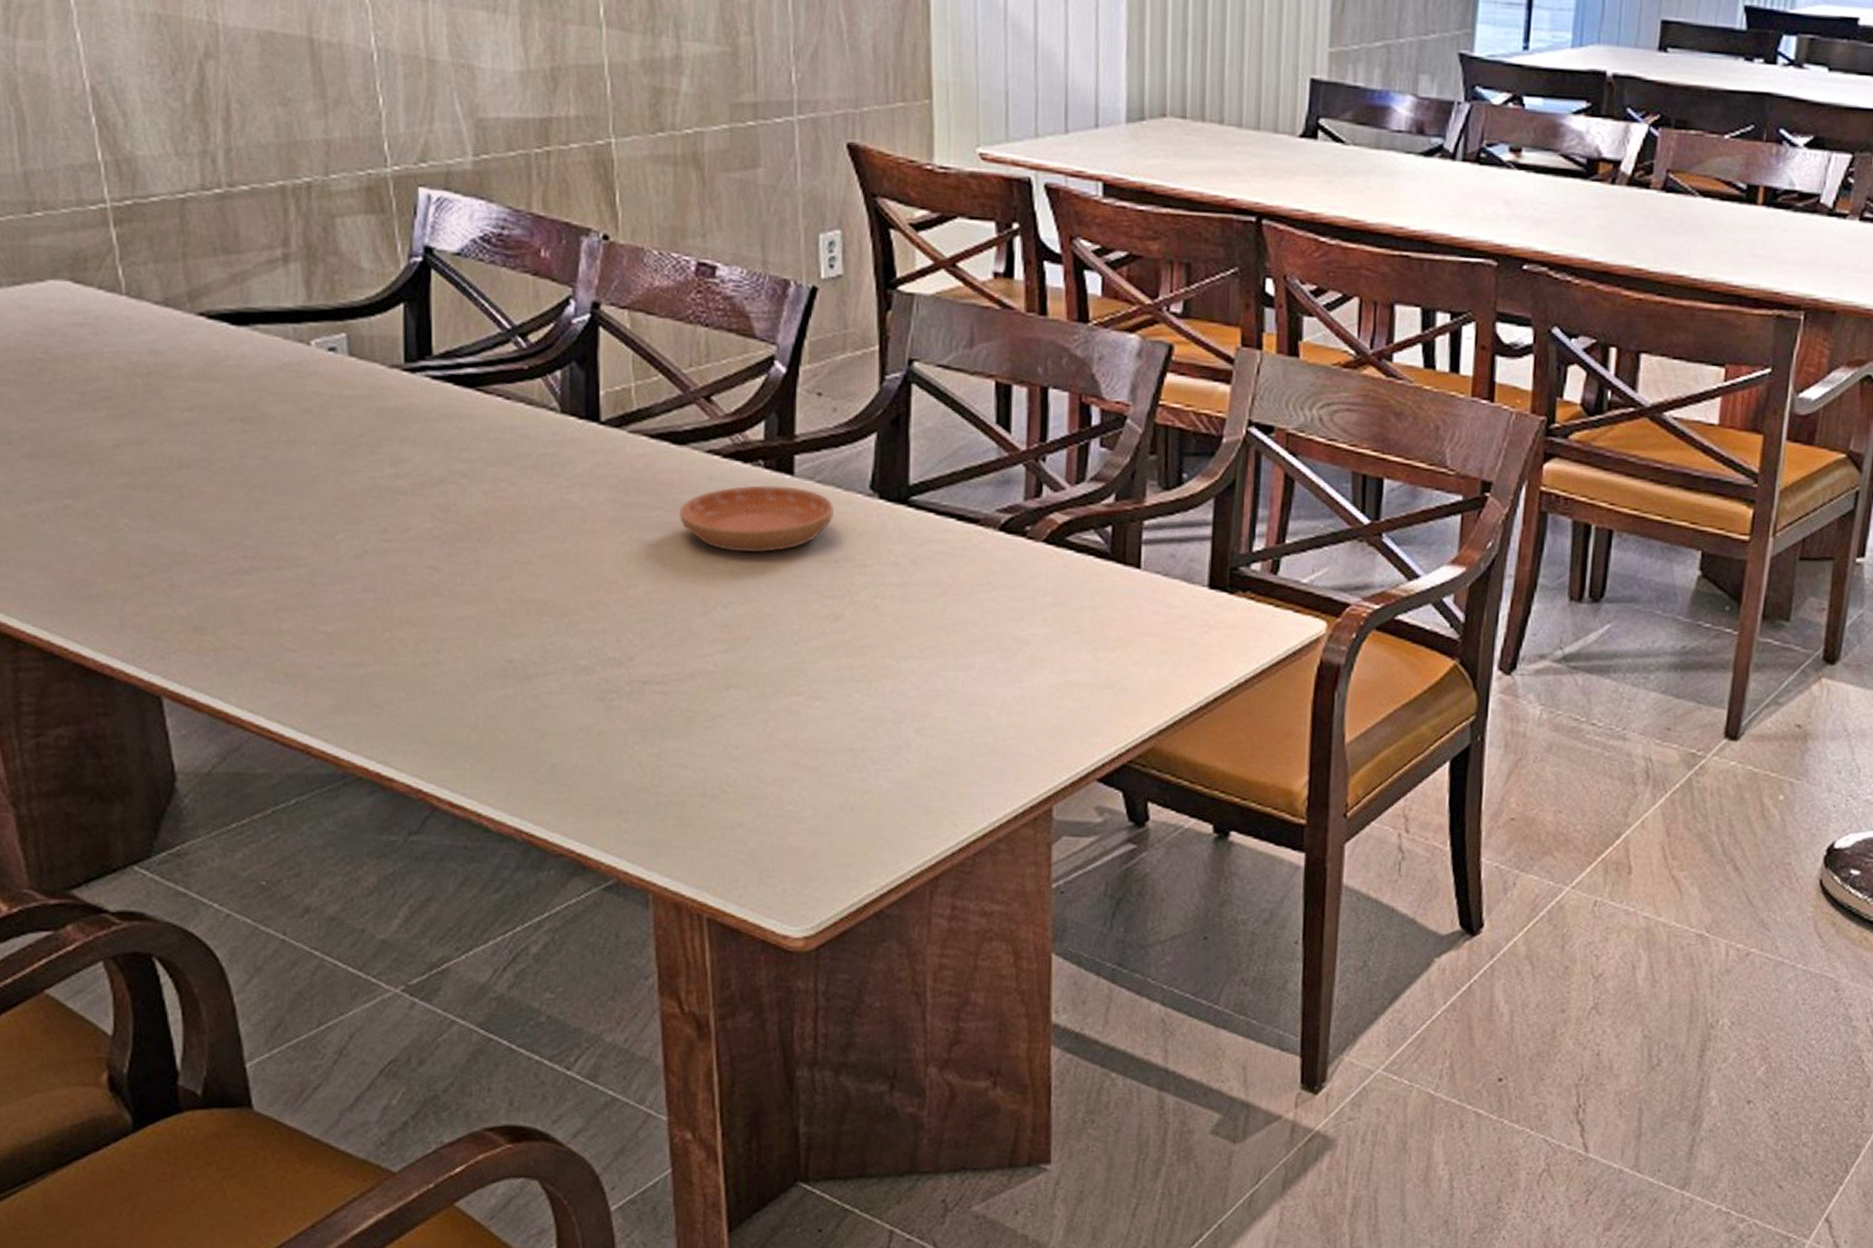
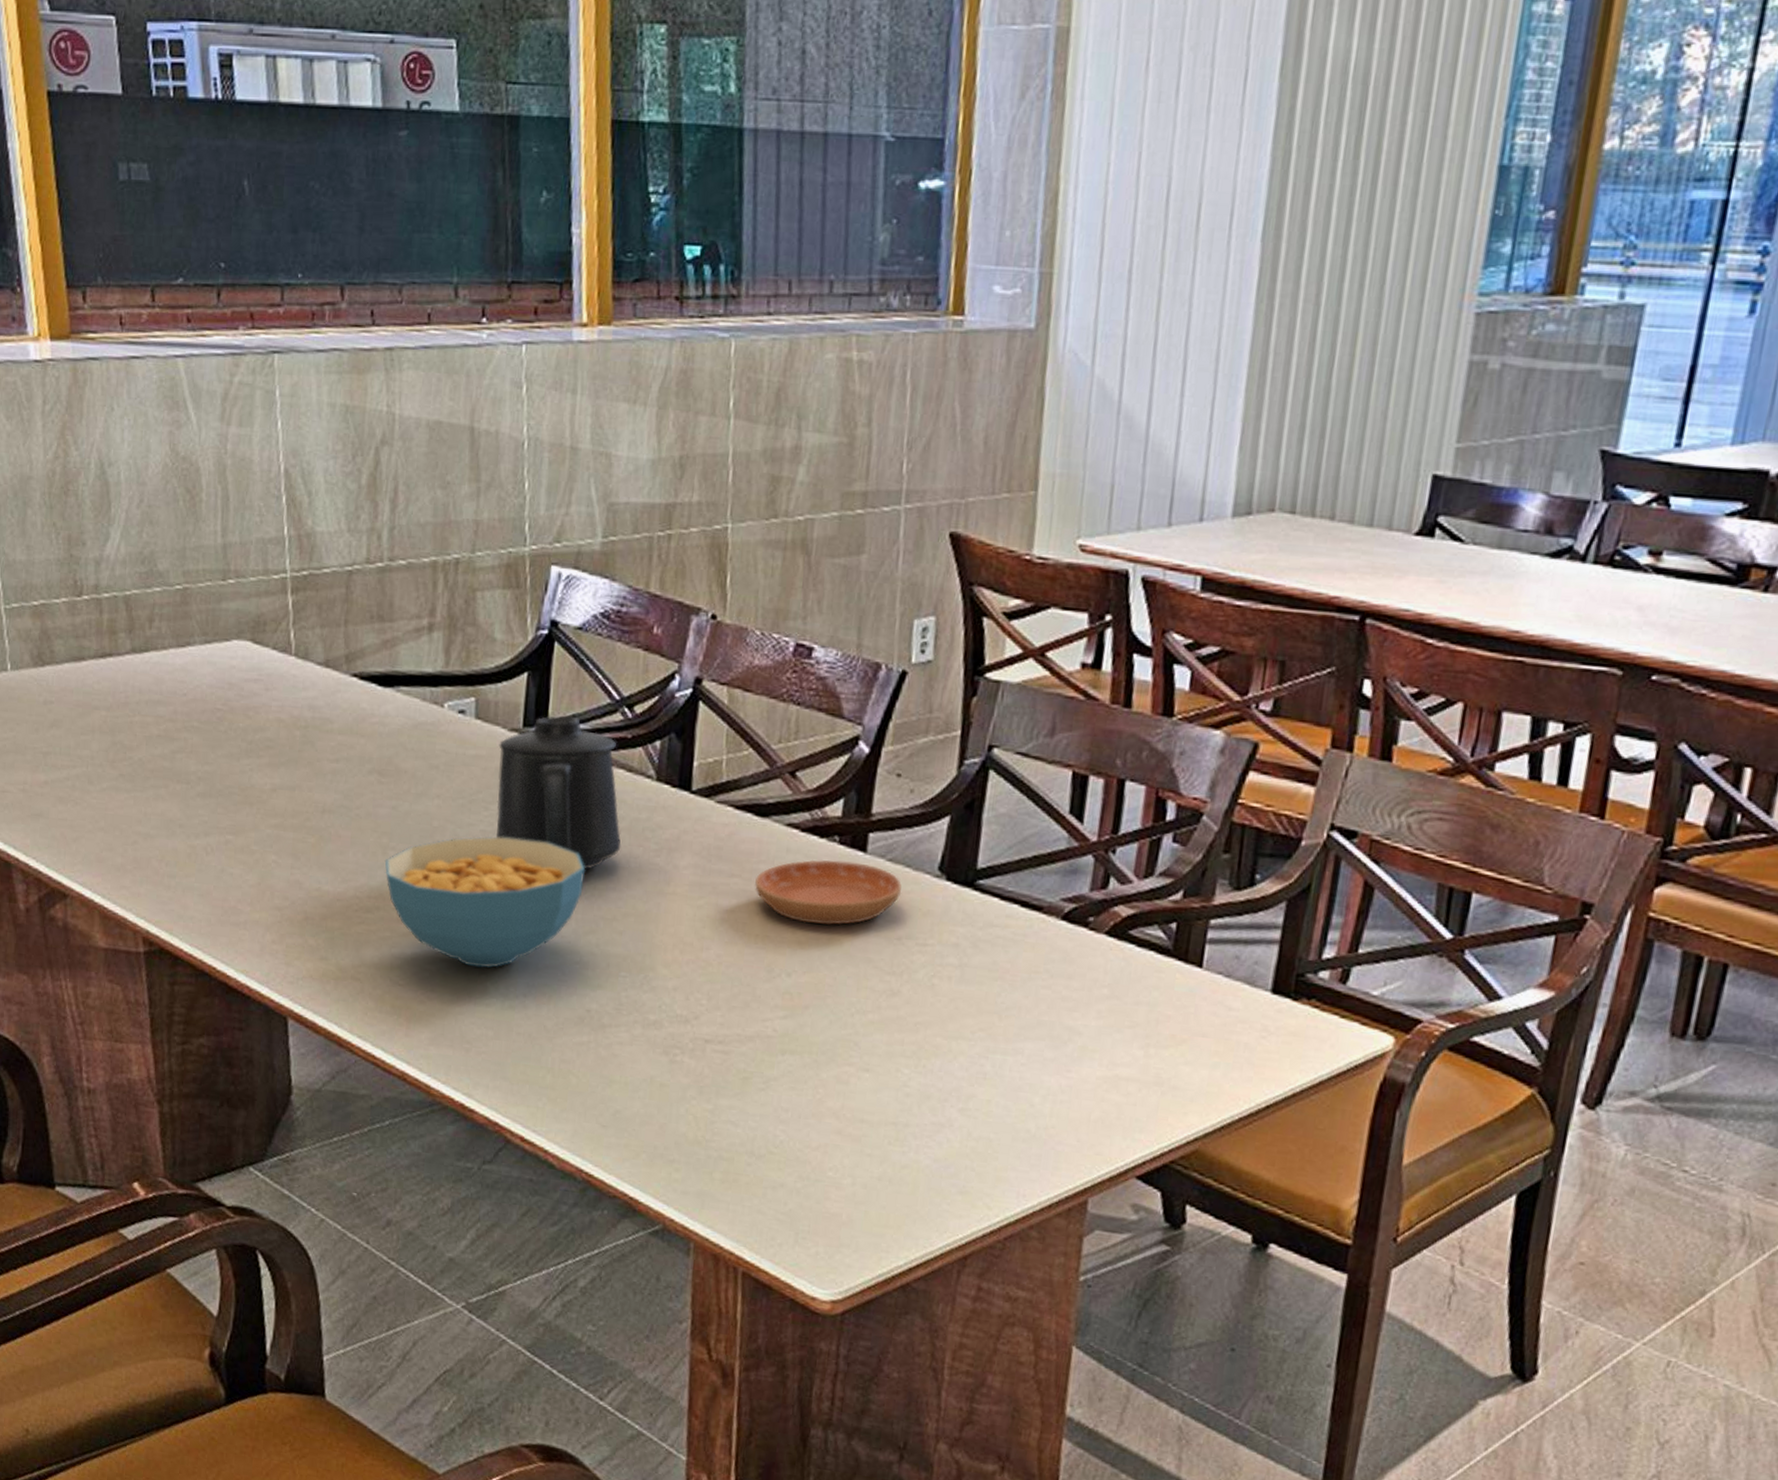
cereal bowl: none [259,482,492,625] -> present [384,837,586,968]
mug: none [379,348,529,512] -> present [496,715,621,870]

